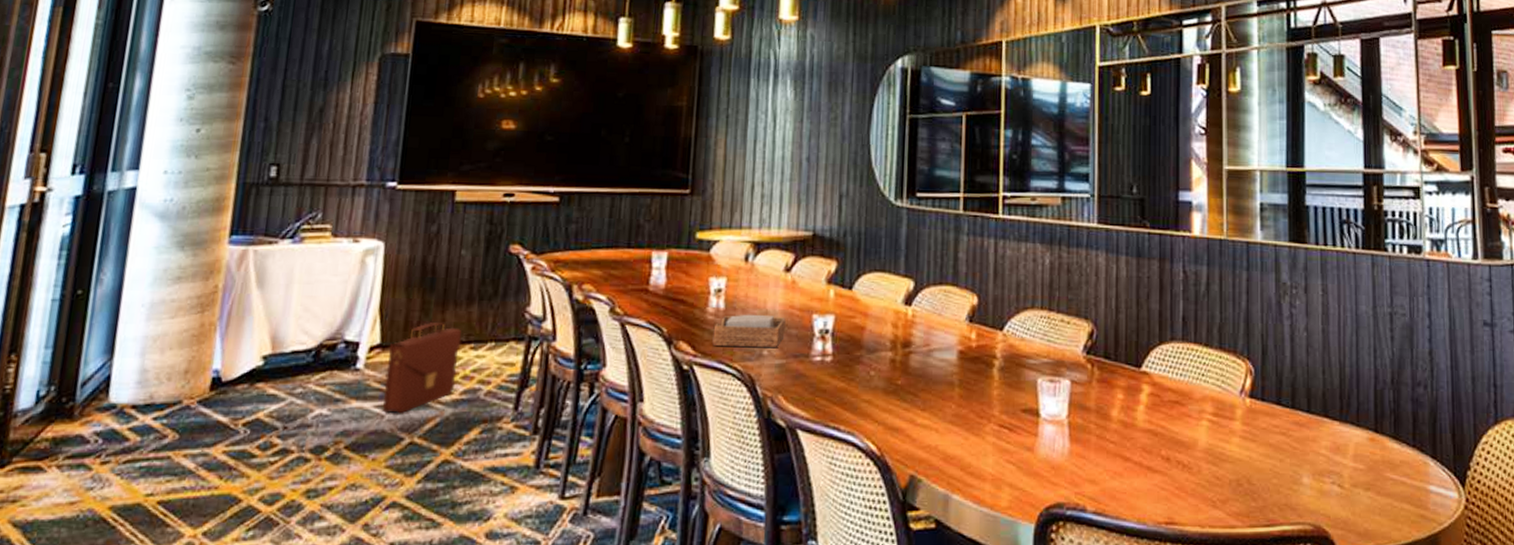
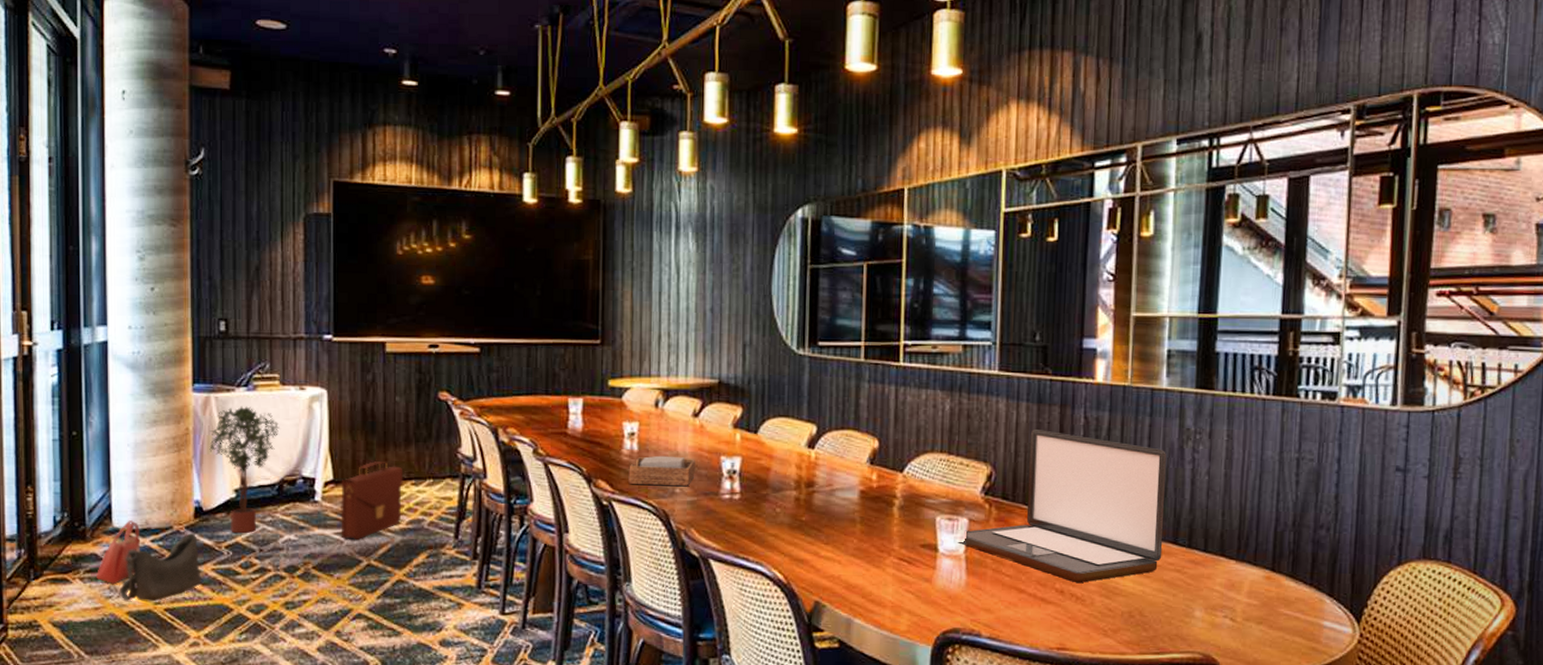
handbag: none [78,394,142,472] -> present [97,520,141,584]
shoulder bag: none [103,407,210,493] -> present [119,532,203,602]
potted tree: none [239,260,325,408] -> present [209,406,280,534]
laptop: none [1060,284,1267,449] -> present [957,429,1167,583]

